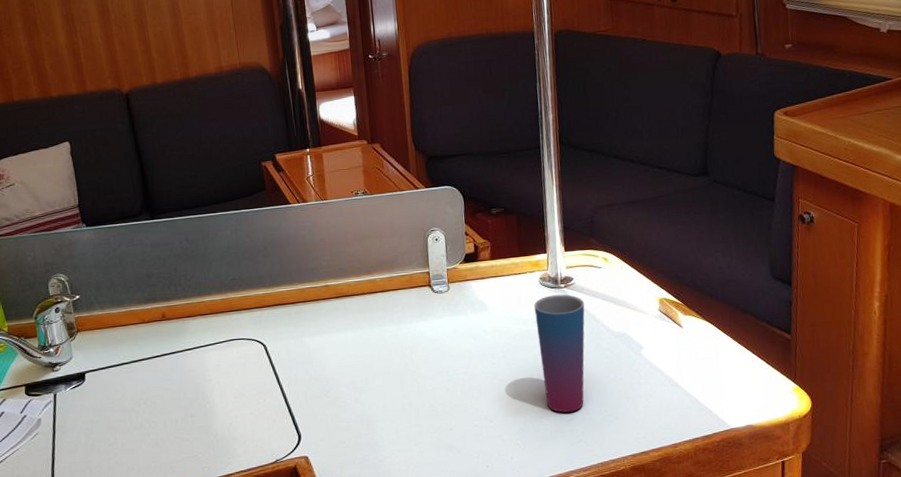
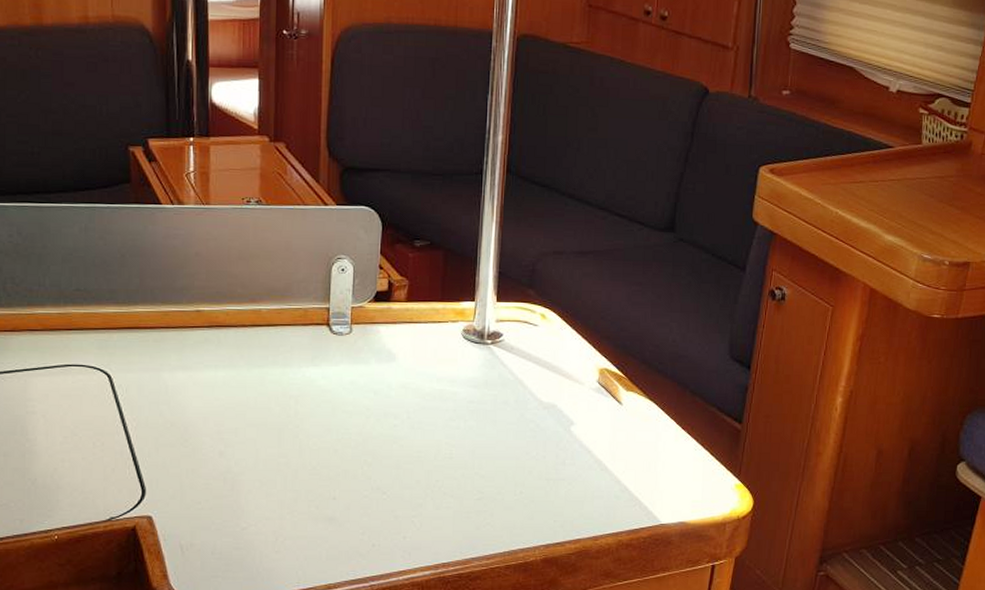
cup: present [534,294,585,413] -> none [452,351,512,490]

